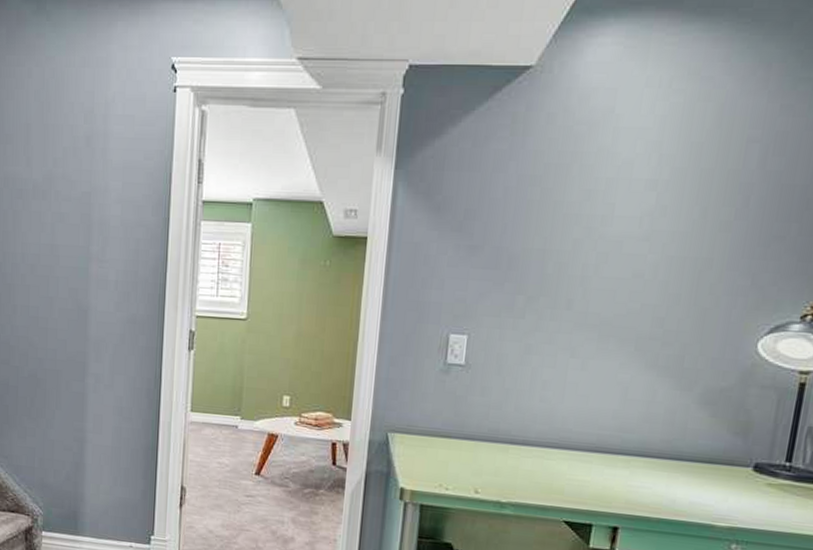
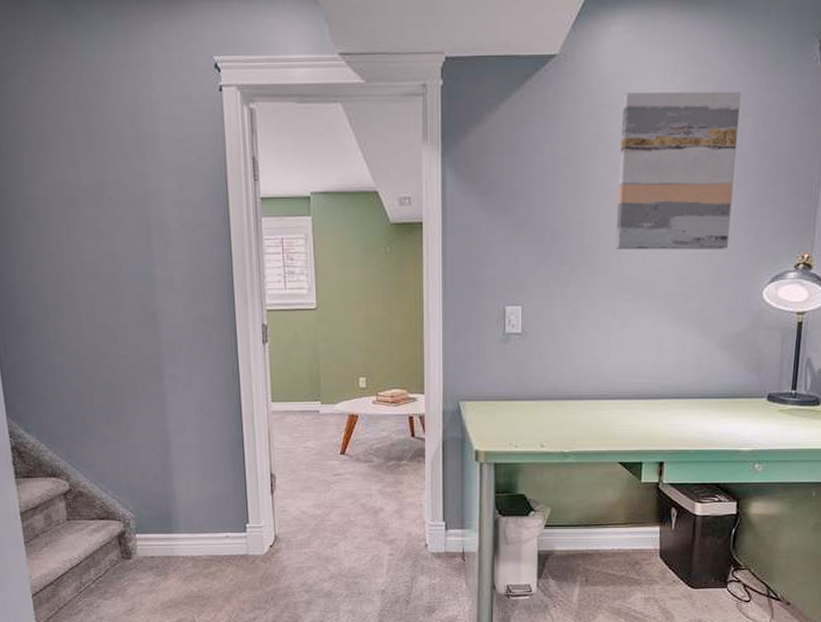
wall art: none [581,110,749,291] -> present [615,91,741,250]

